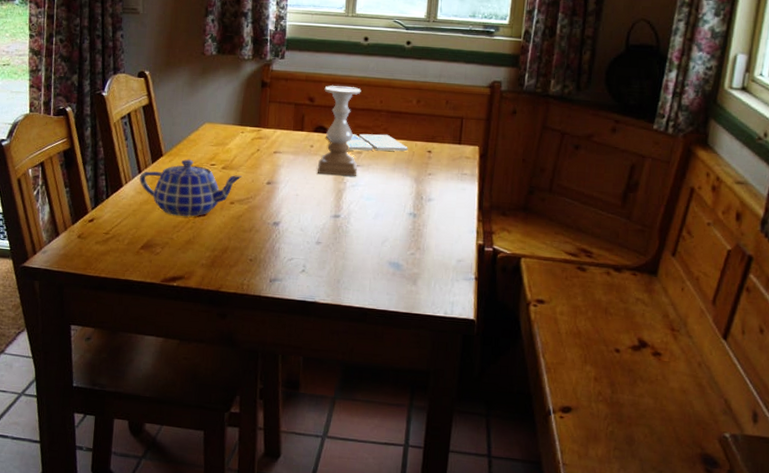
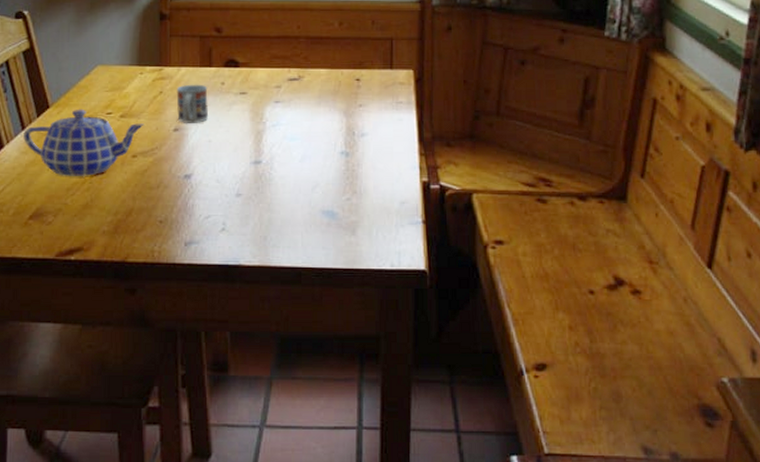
cup: none [271,144,299,179] -> present [176,84,208,123]
candle holder: present [318,85,361,177] -> none [232,12,276,115]
drink coaster: present [326,133,408,152] -> none [238,63,333,85]

